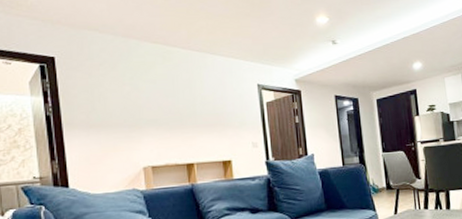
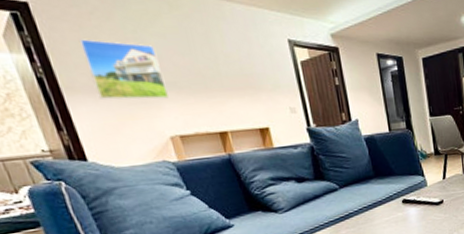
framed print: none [86,84,148,134] -> present [78,39,169,100]

